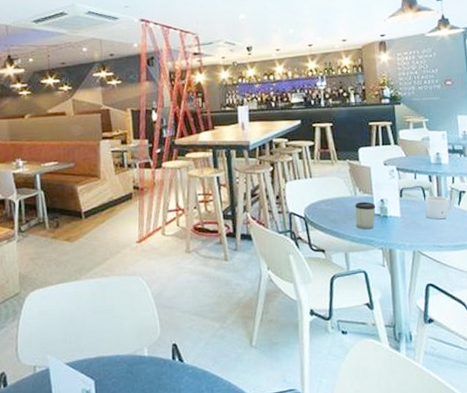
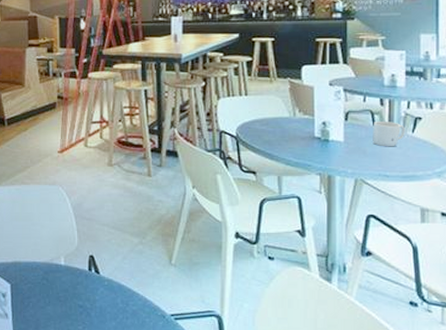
cup: present [355,201,375,230] -> none [293,123,316,153]

